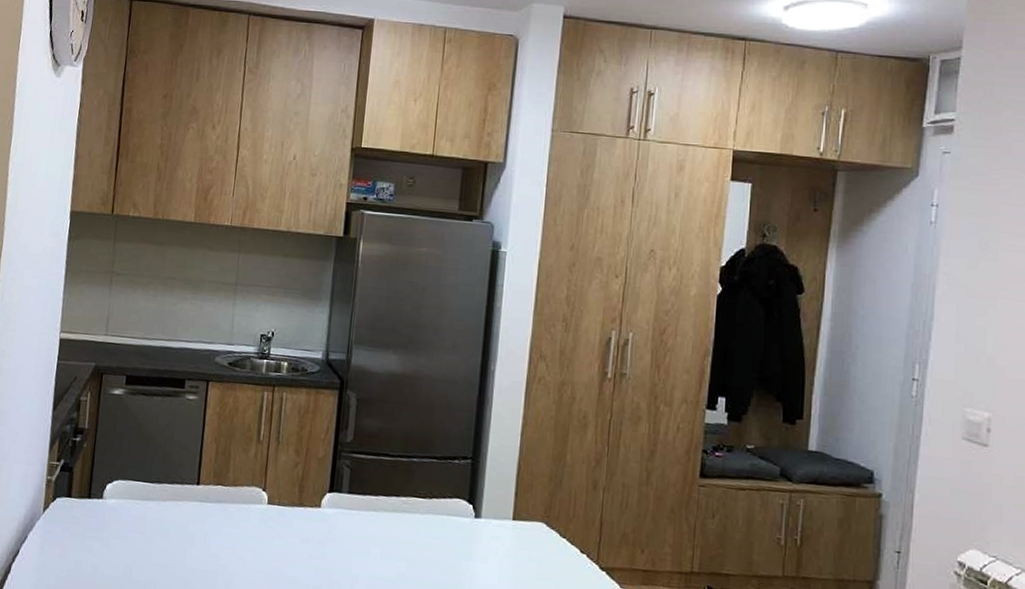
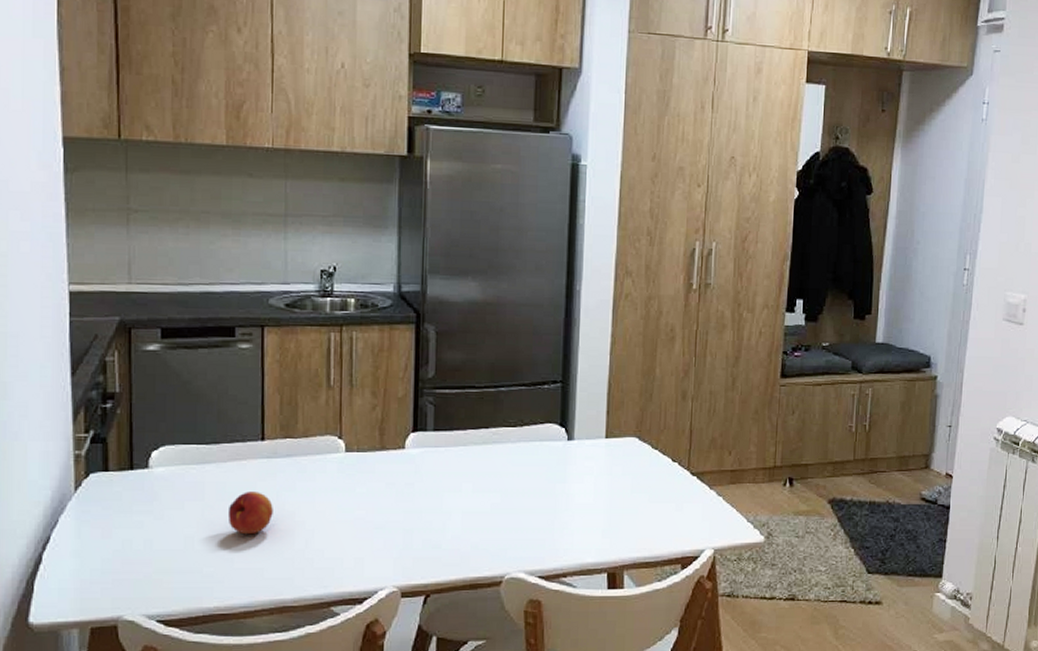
fruit: none [162,530,201,572] -> present [227,492,273,535]

